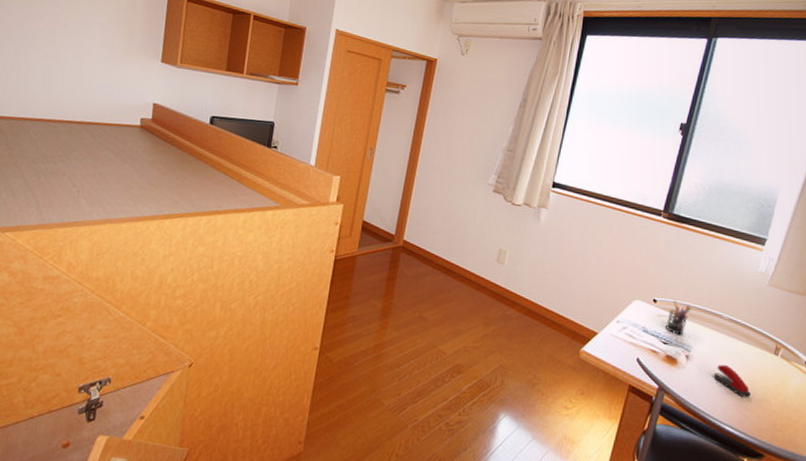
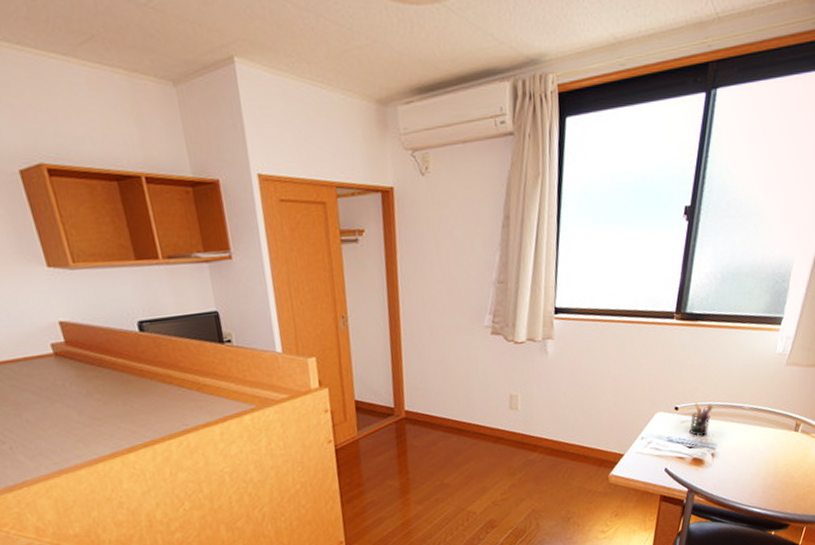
stapler: present [714,364,751,398] -> none [740,452,774,479]

